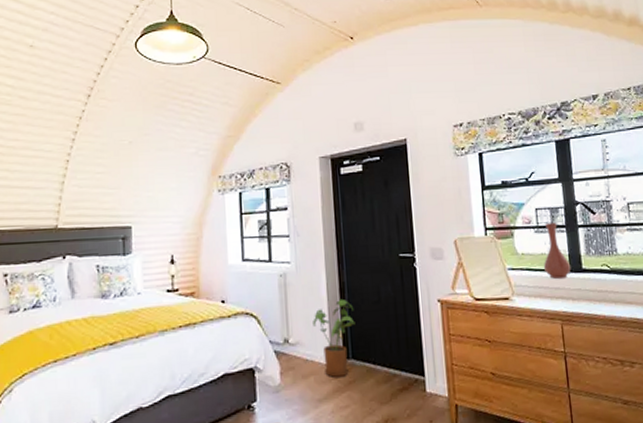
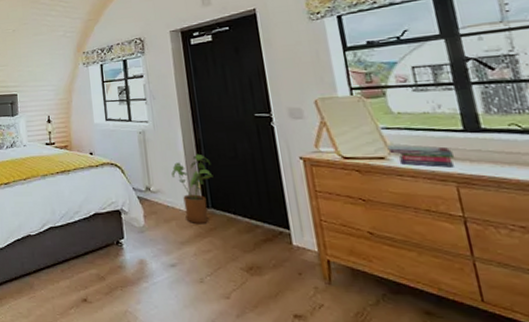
books: none [511,285,561,306] -> present [387,145,454,168]
vase: present [543,223,571,280] -> none [426,81,466,140]

